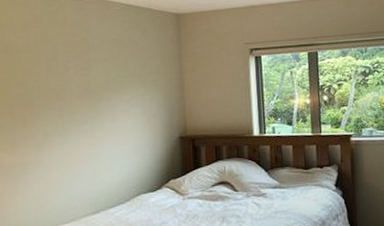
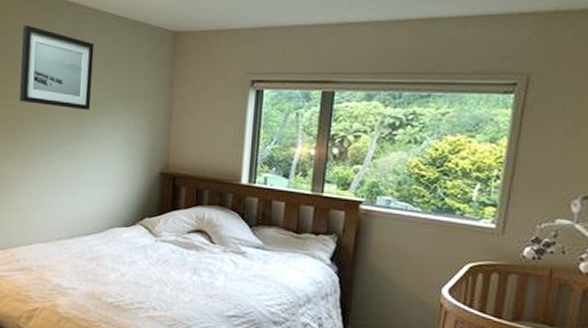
wall art: none [22,17,103,91] -> present [19,25,95,110]

